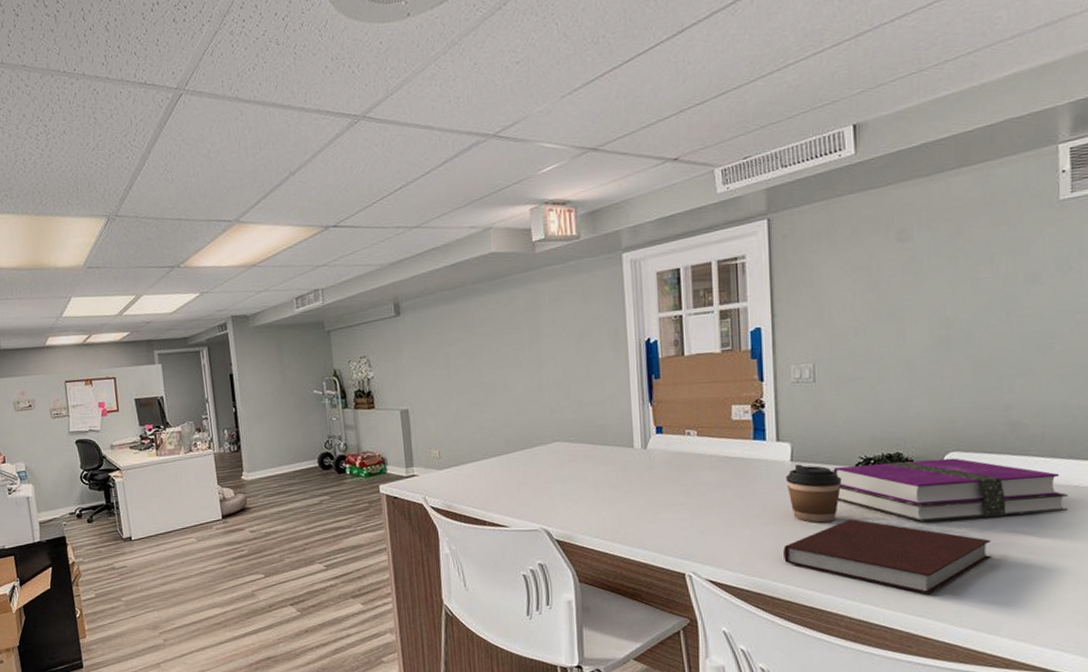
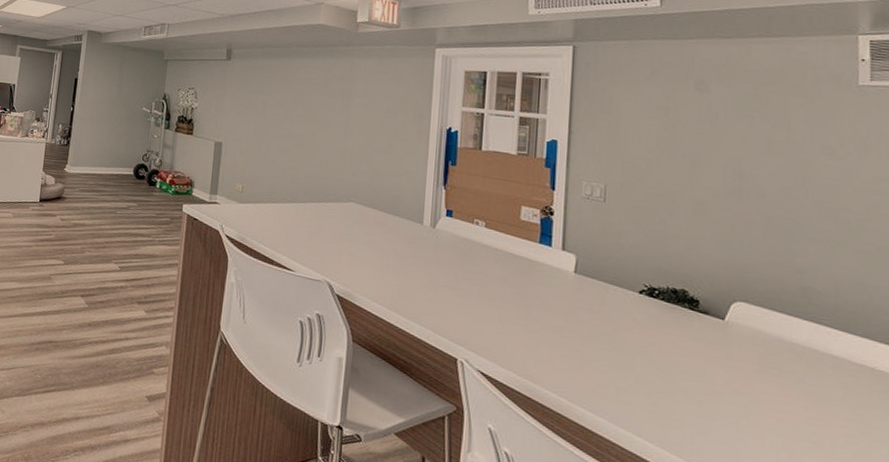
notebook: present [783,519,991,595] -> none [558,344,777,444]
coffee cup: present [786,464,842,523] -> none [567,277,625,343]
notebook: present [833,458,1068,522] -> none [616,289,862,391]

